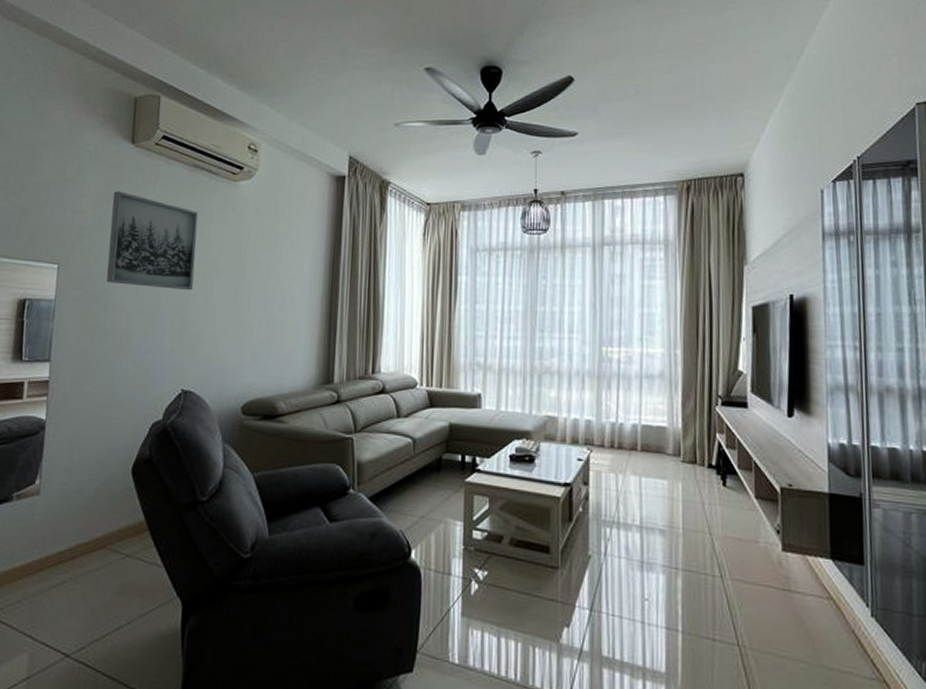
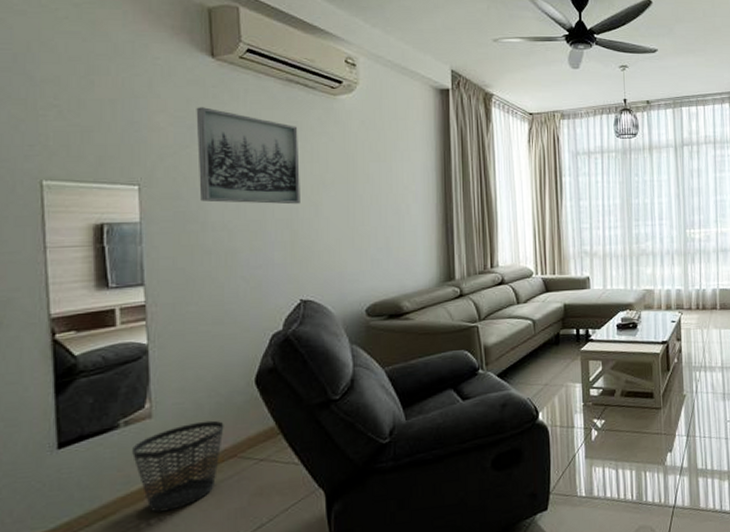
wastebasket: none [19,505,100,595] -> present [132,420,224,513]

